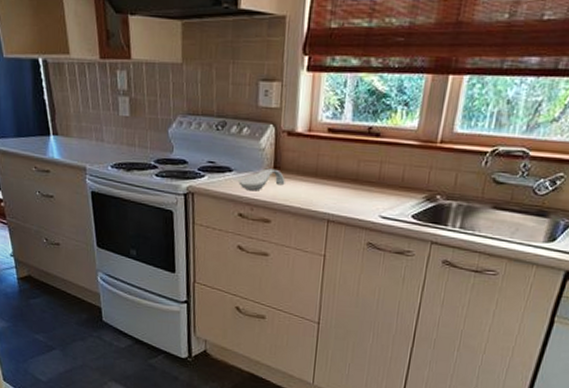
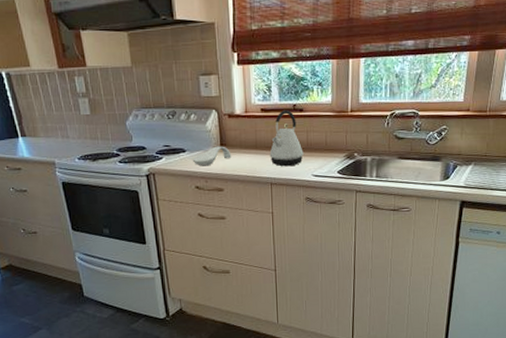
kettle: none [331,132,373,203] -> present [269,110,304,167]

